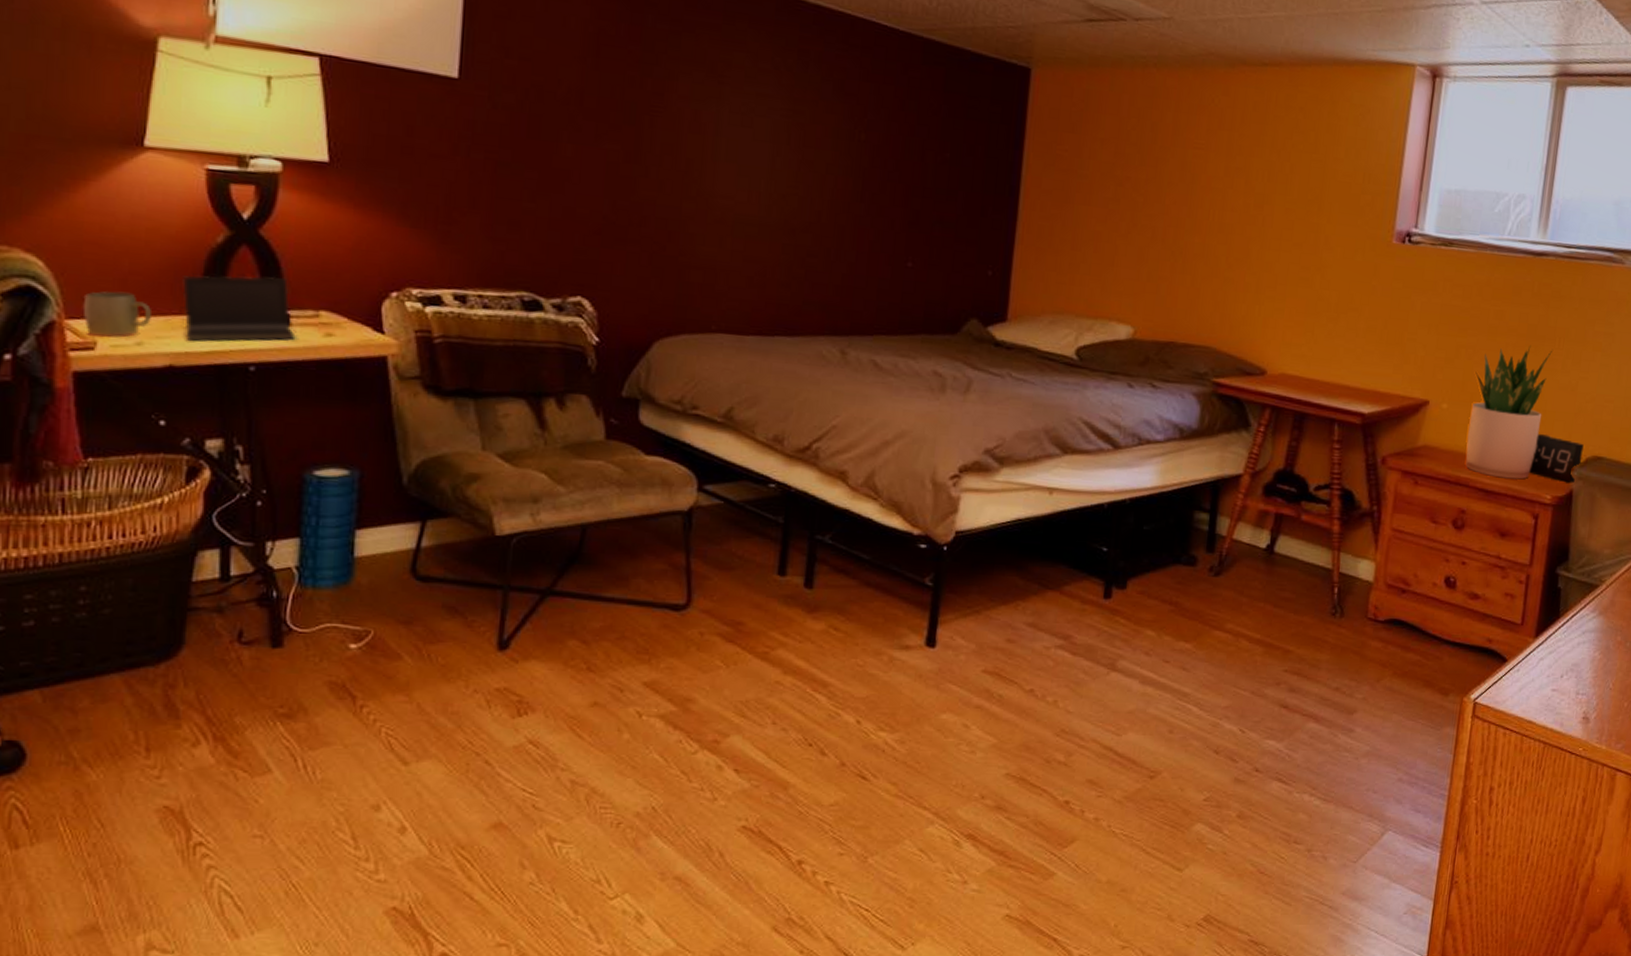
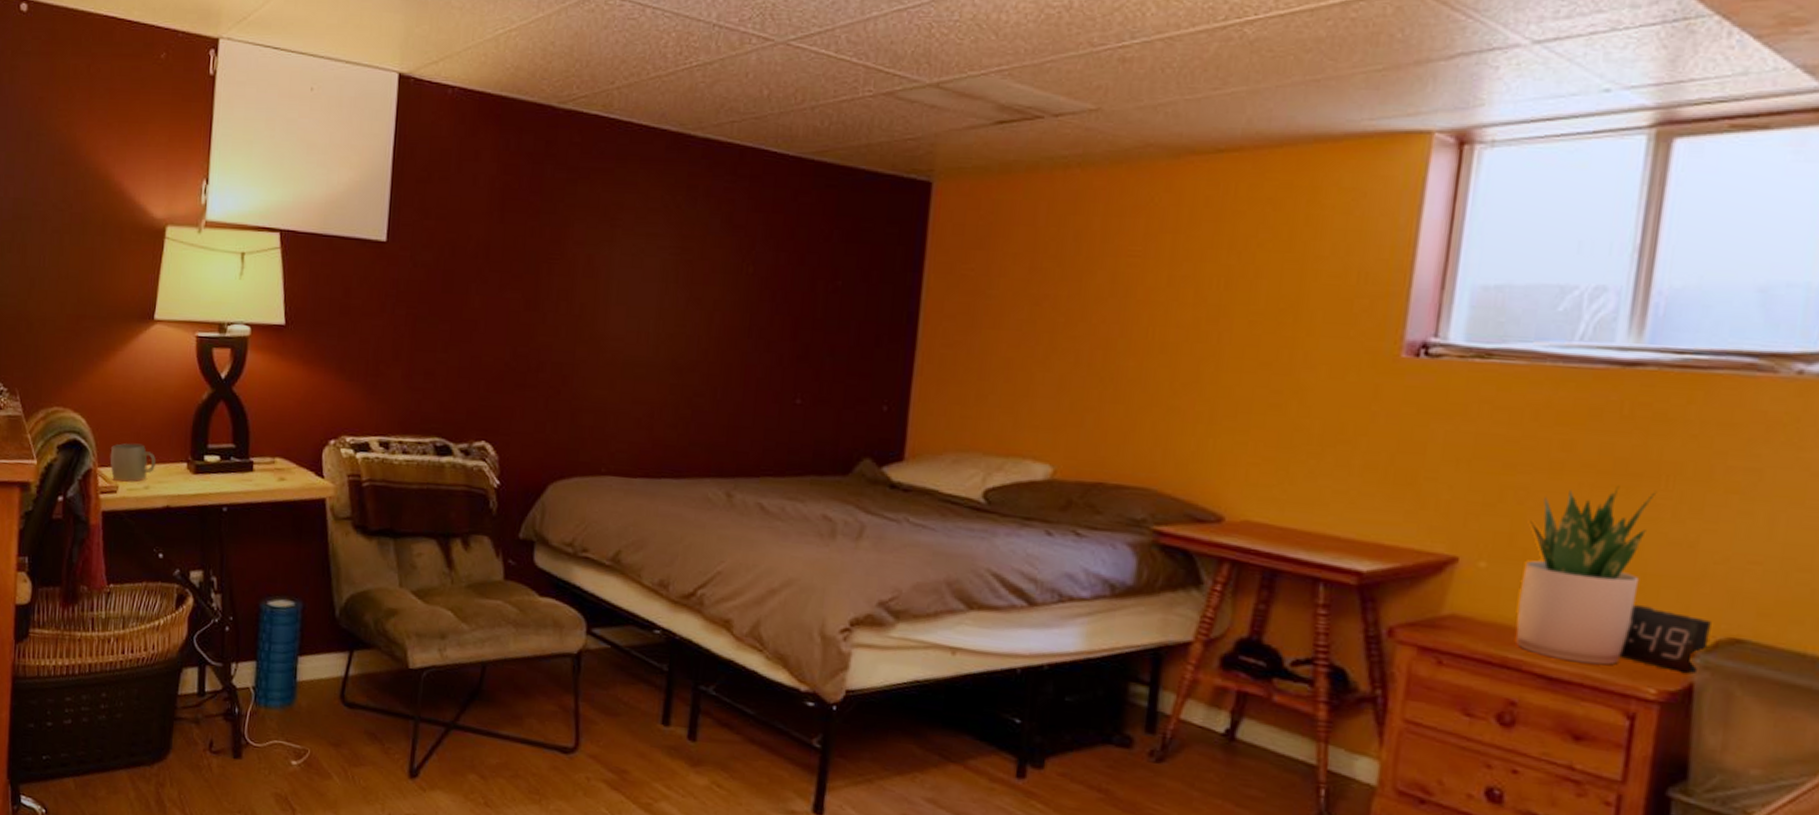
laptop computer: present [182,275,296,342] -> none [177,427,257,486]

